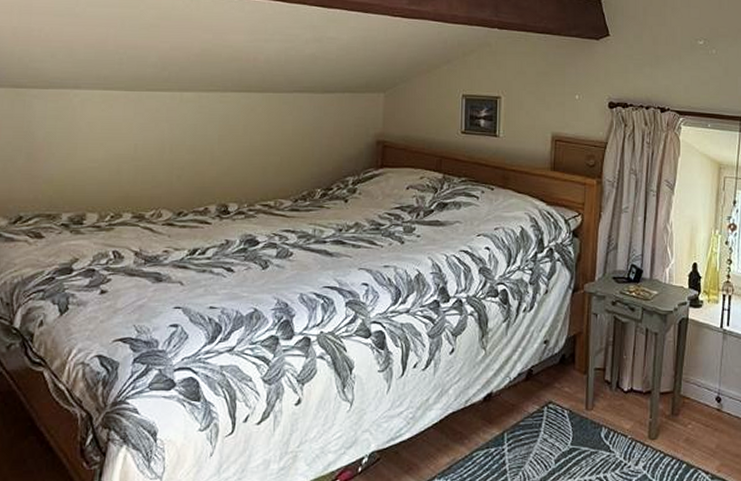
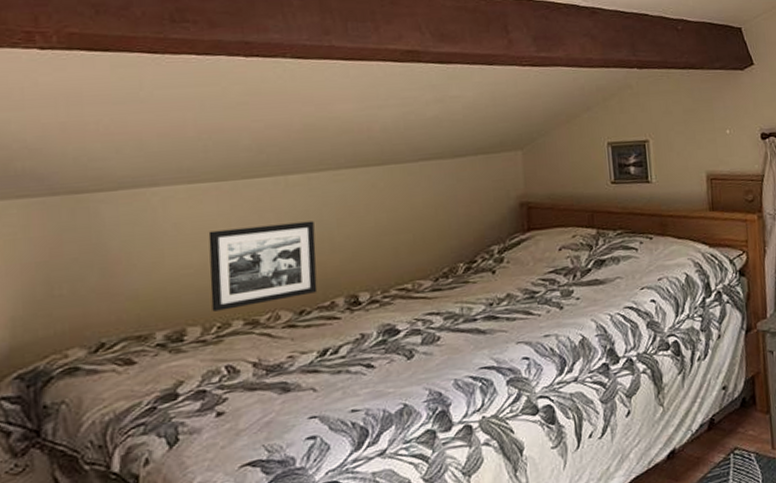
picture frame: none [108,133,199,203] -> present [208,221,318,312]

